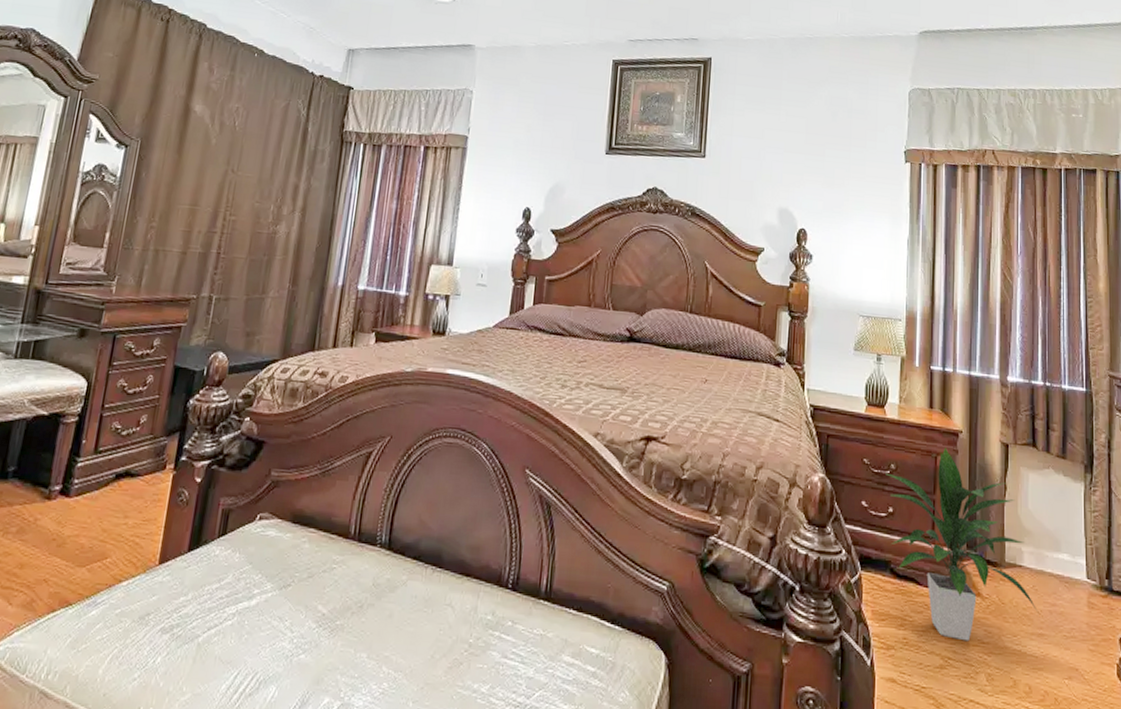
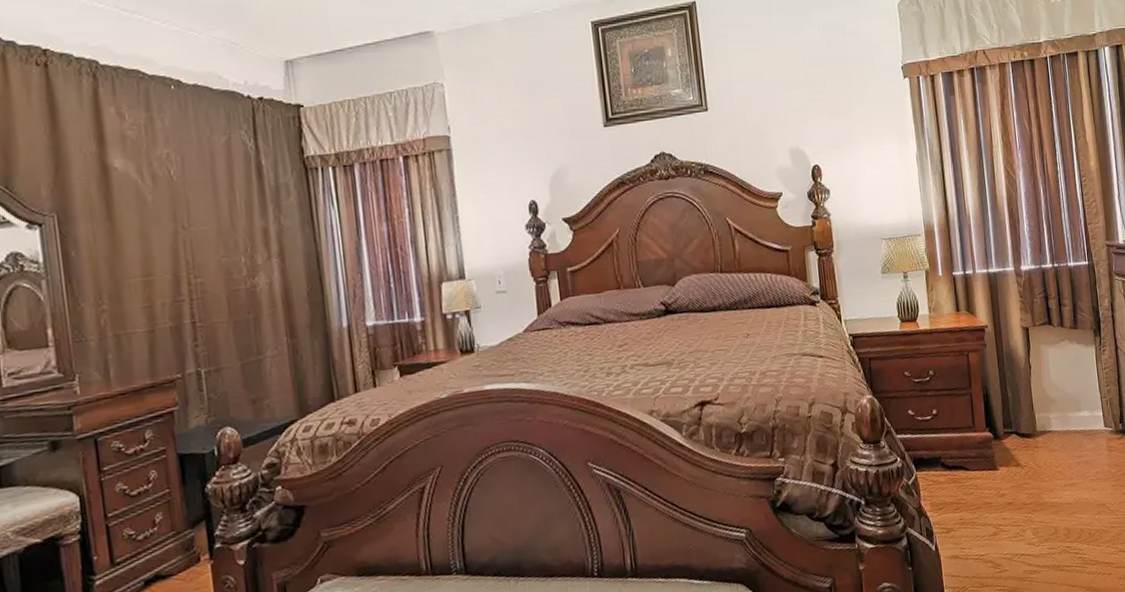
indoor plant: present [885,447,1038,642] -> none [925,344,1068,508]

